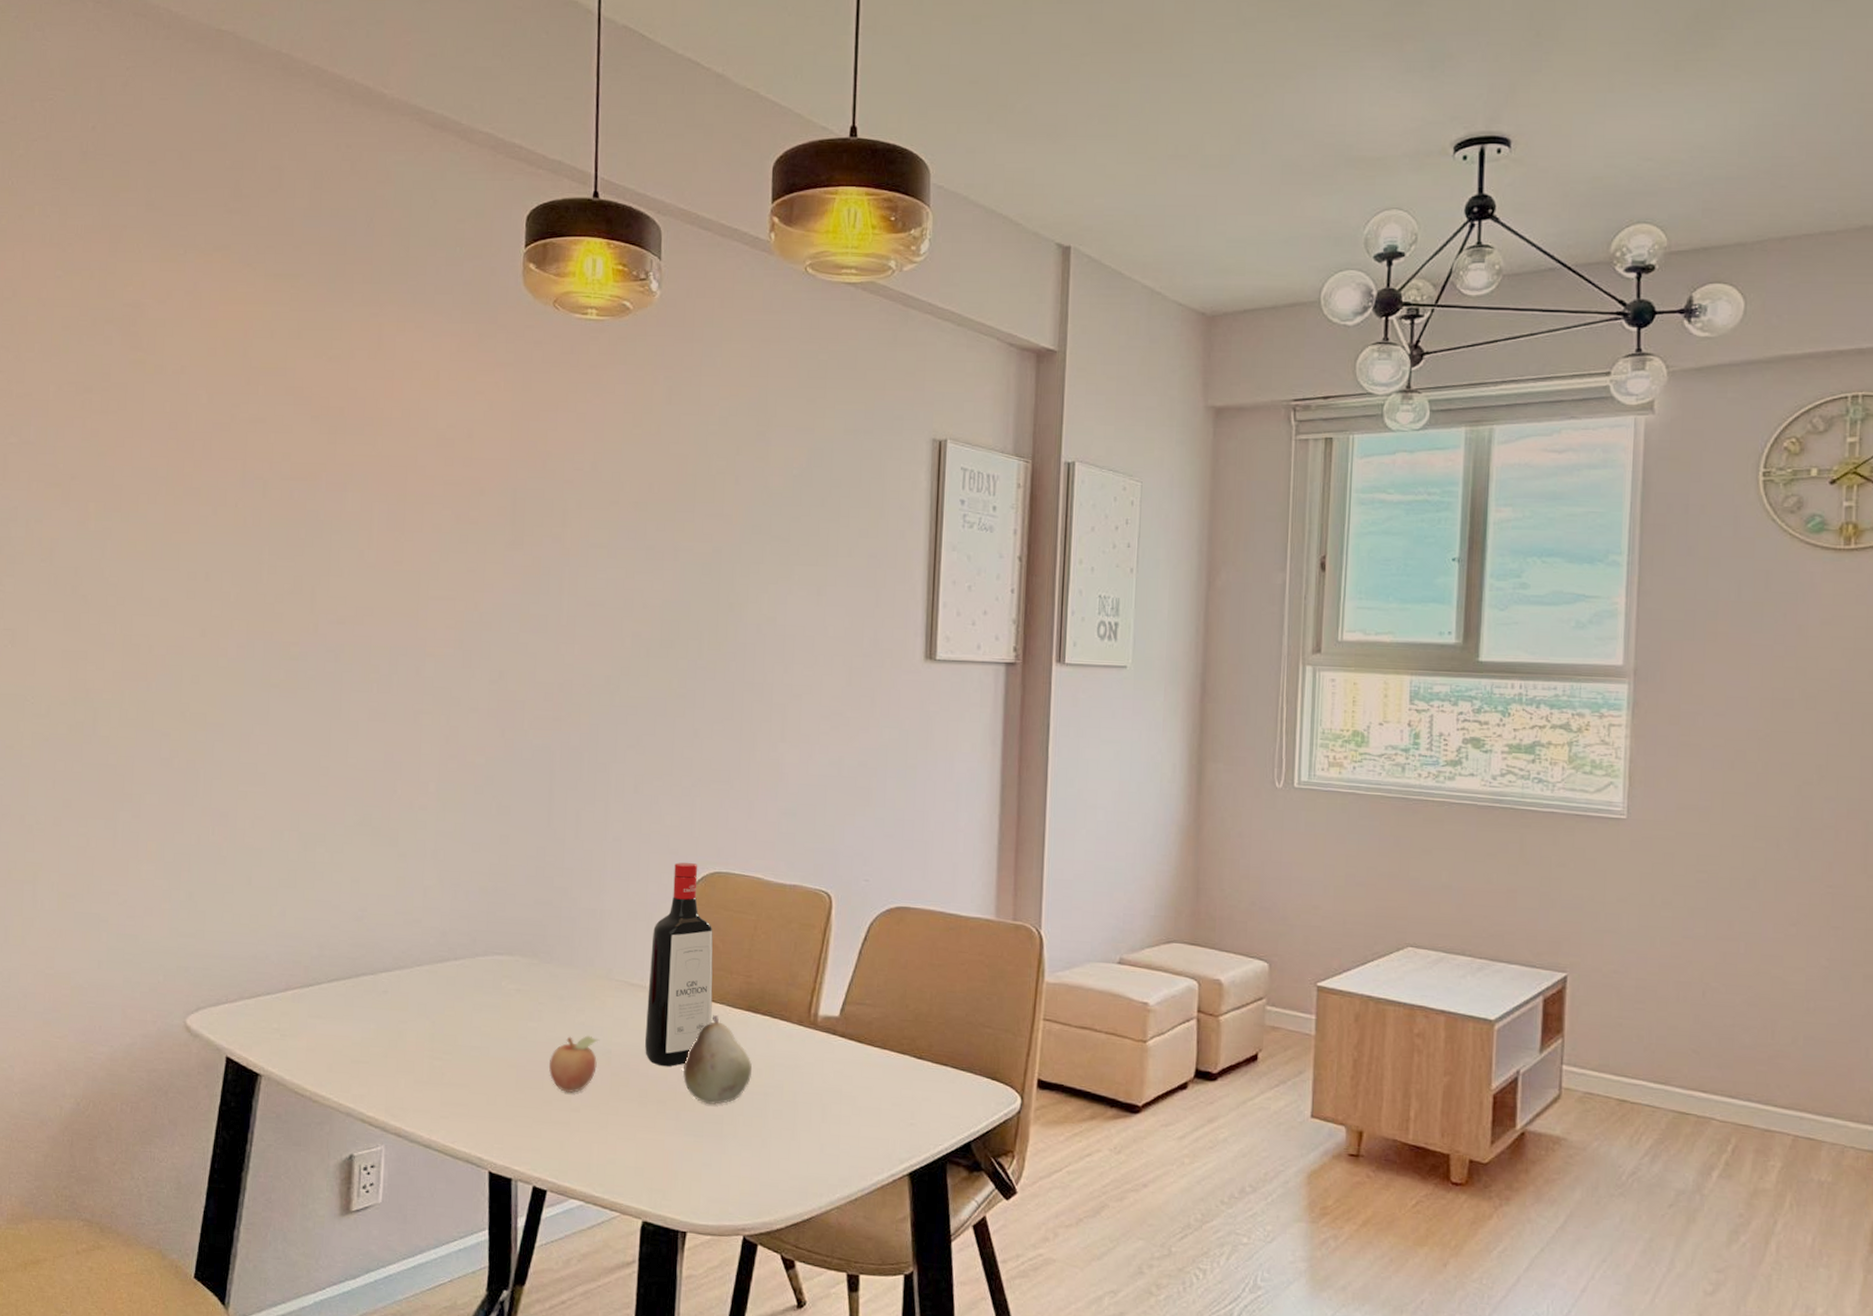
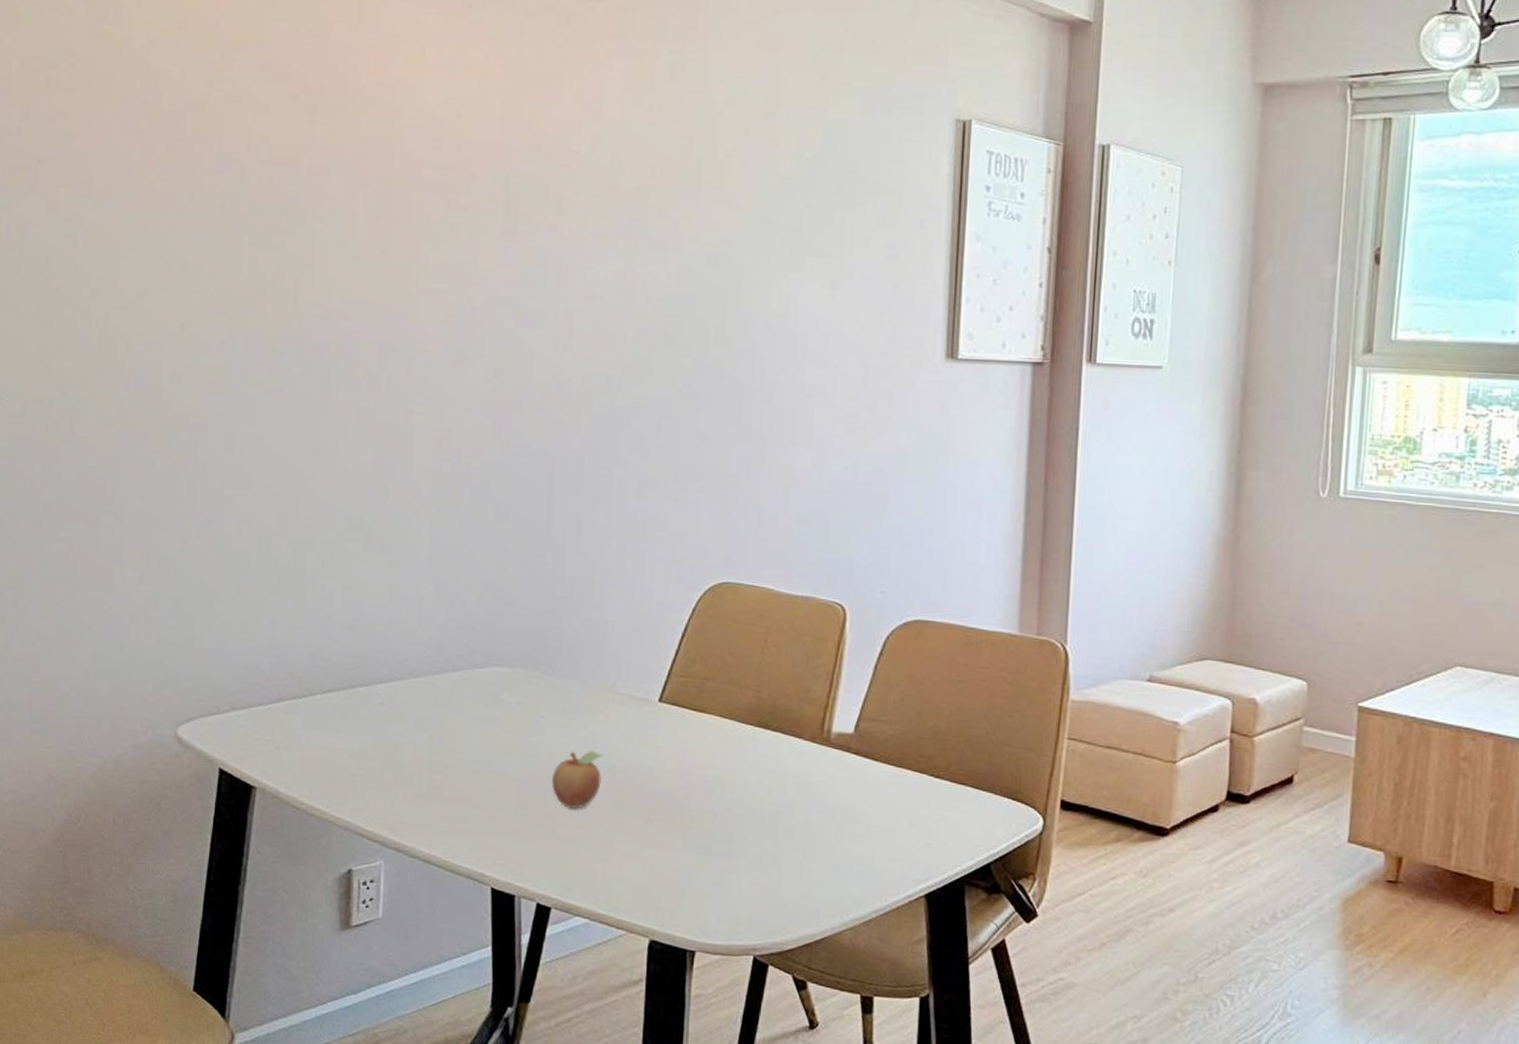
liquor bottle: present [645,862,714,1067] -> none [651,571,722,784]
fruit: present [683,1015,752,1105] -> none [691,731,762,822]

